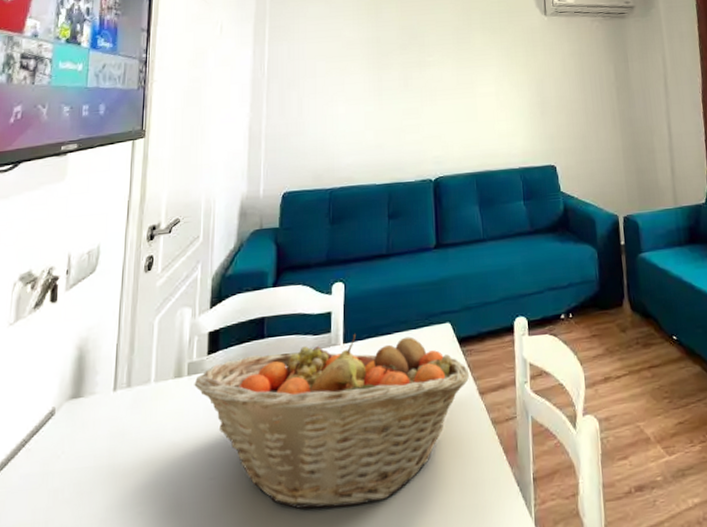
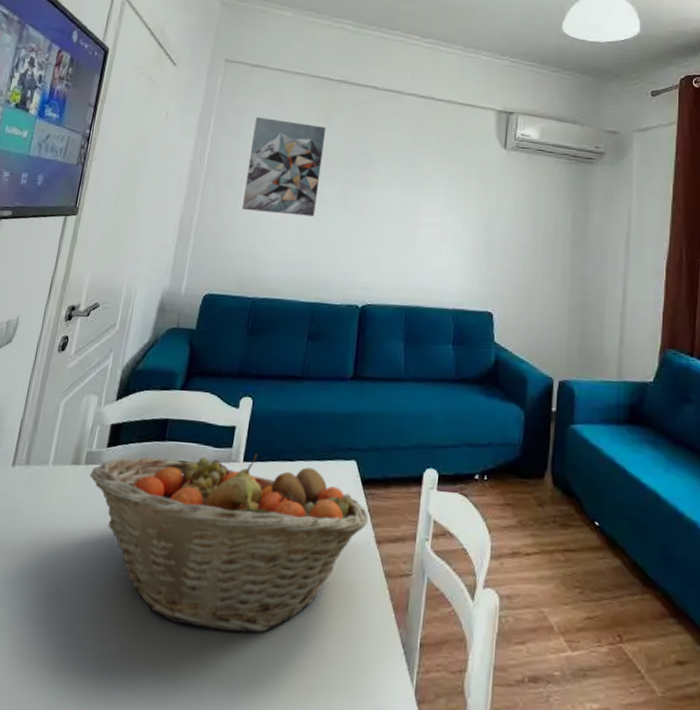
wall art: none [307,18,379,108] -> present [242,117,326,217]

